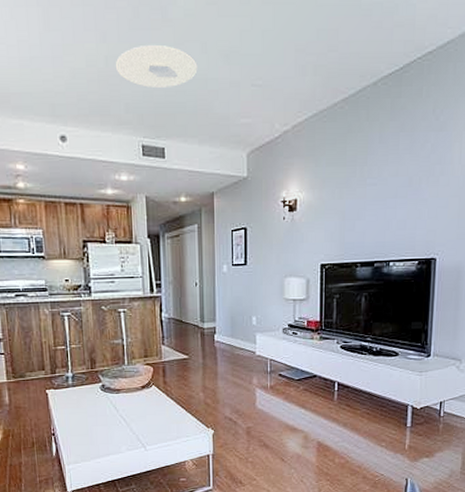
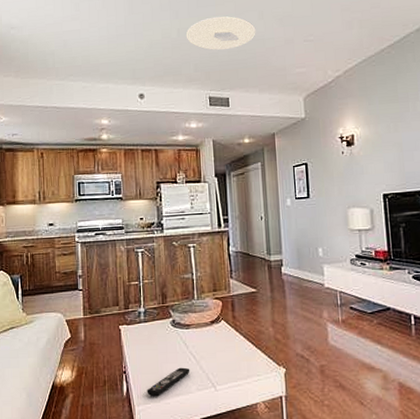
remote control: none [76,429,121,457] -> present [147,367,190,397]

